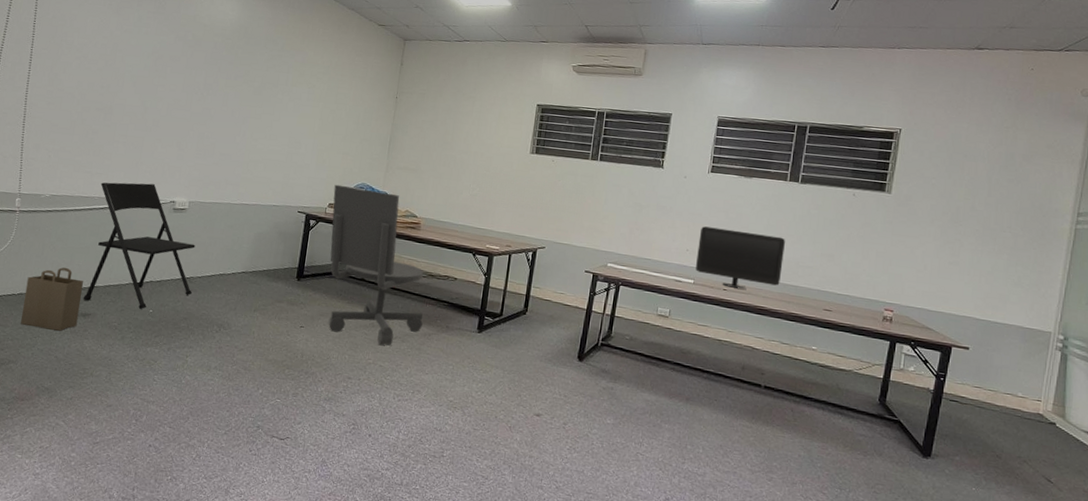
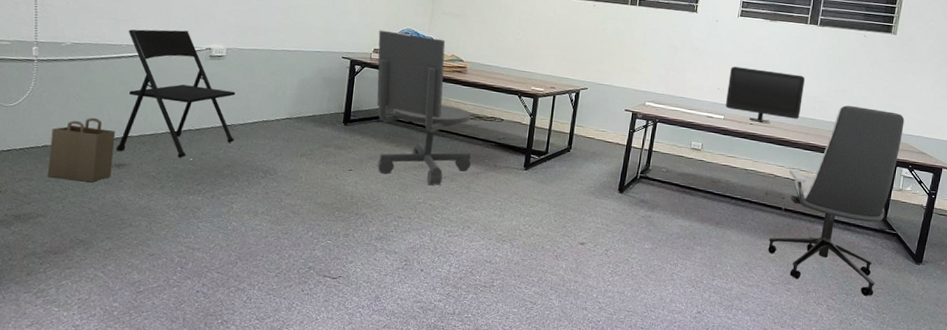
office chair: none [746,271,904,493] -> present [768,105,905,296]

